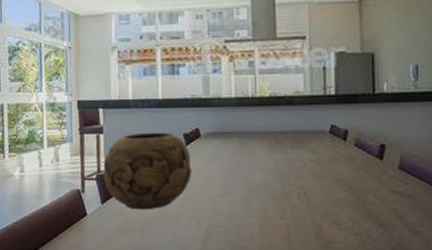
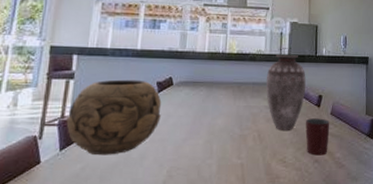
vase: none [309,95,361,188] -> present [266,55,306,130]
mug: none [364,173,398,219] -> present [305,118,330,156]

